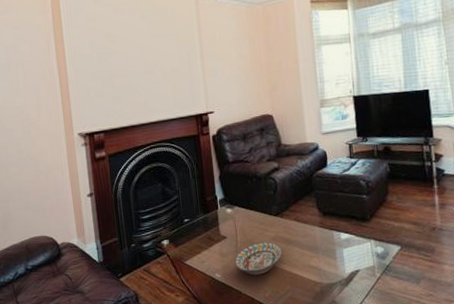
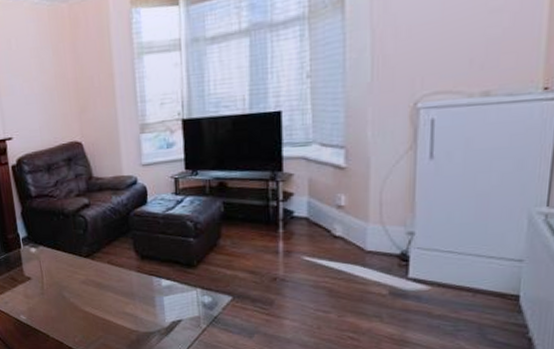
decorative bowl: present [235,242,282,275] -> none [41,285,93,319]

